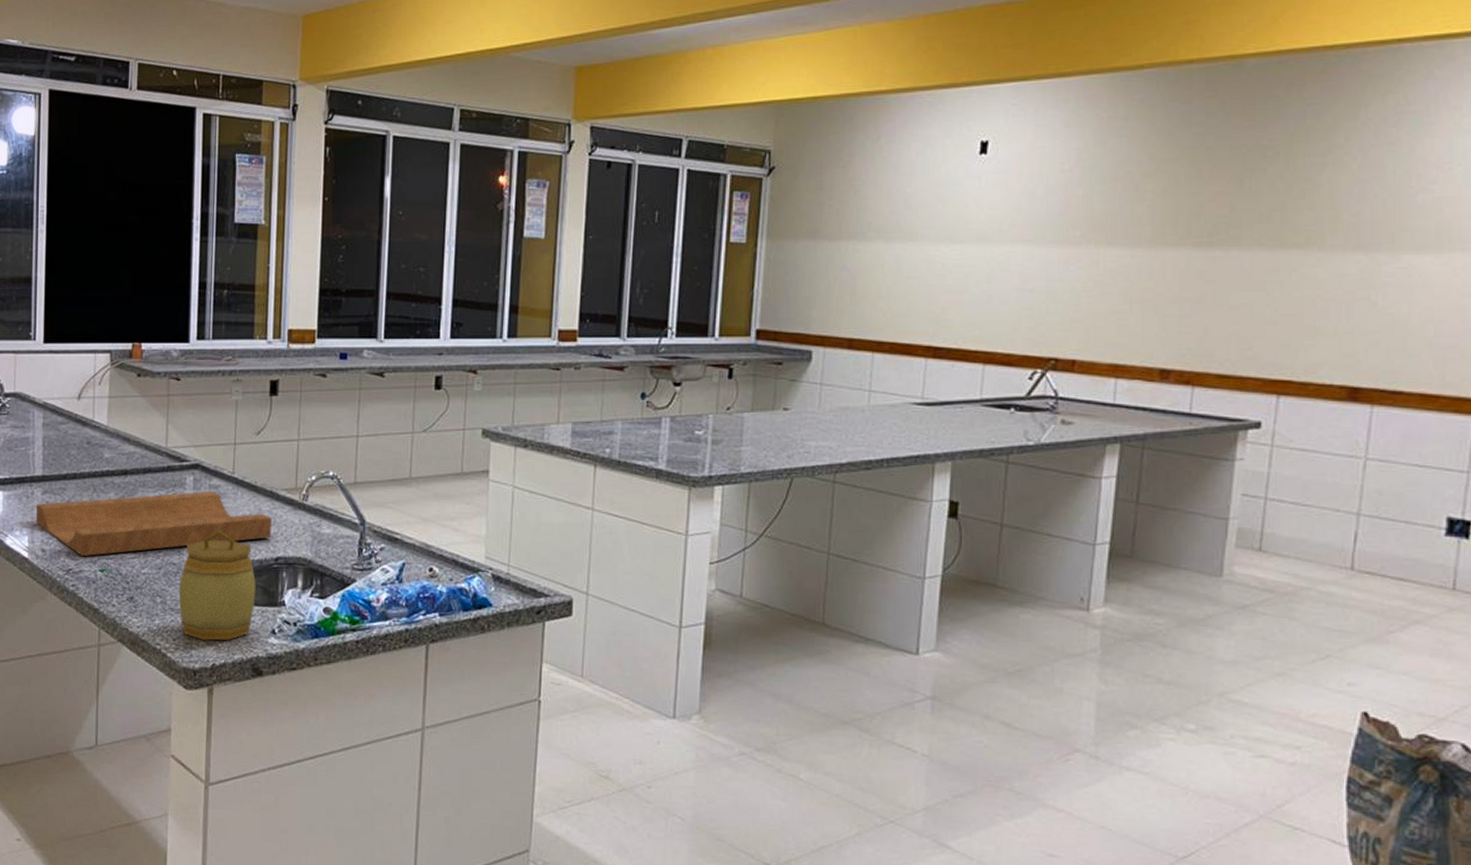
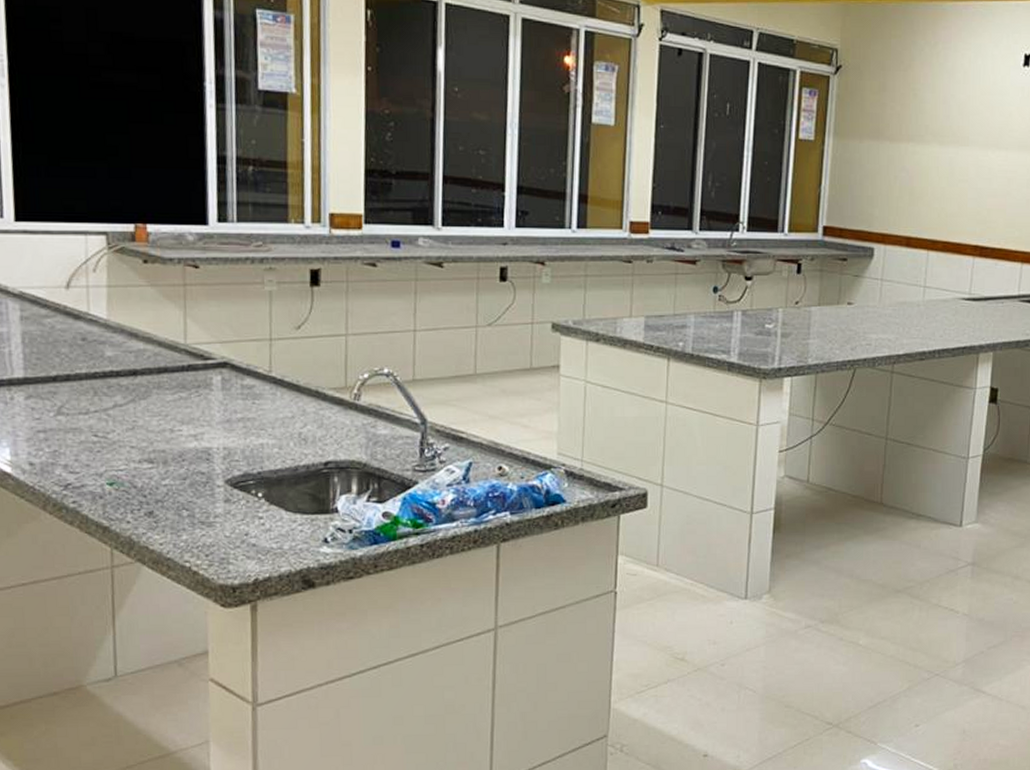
cutting board: present [35,492,272,556] -> none [18,393,319,468]
jar: present [178,530,256,641] -> none [209,434,303,554]

